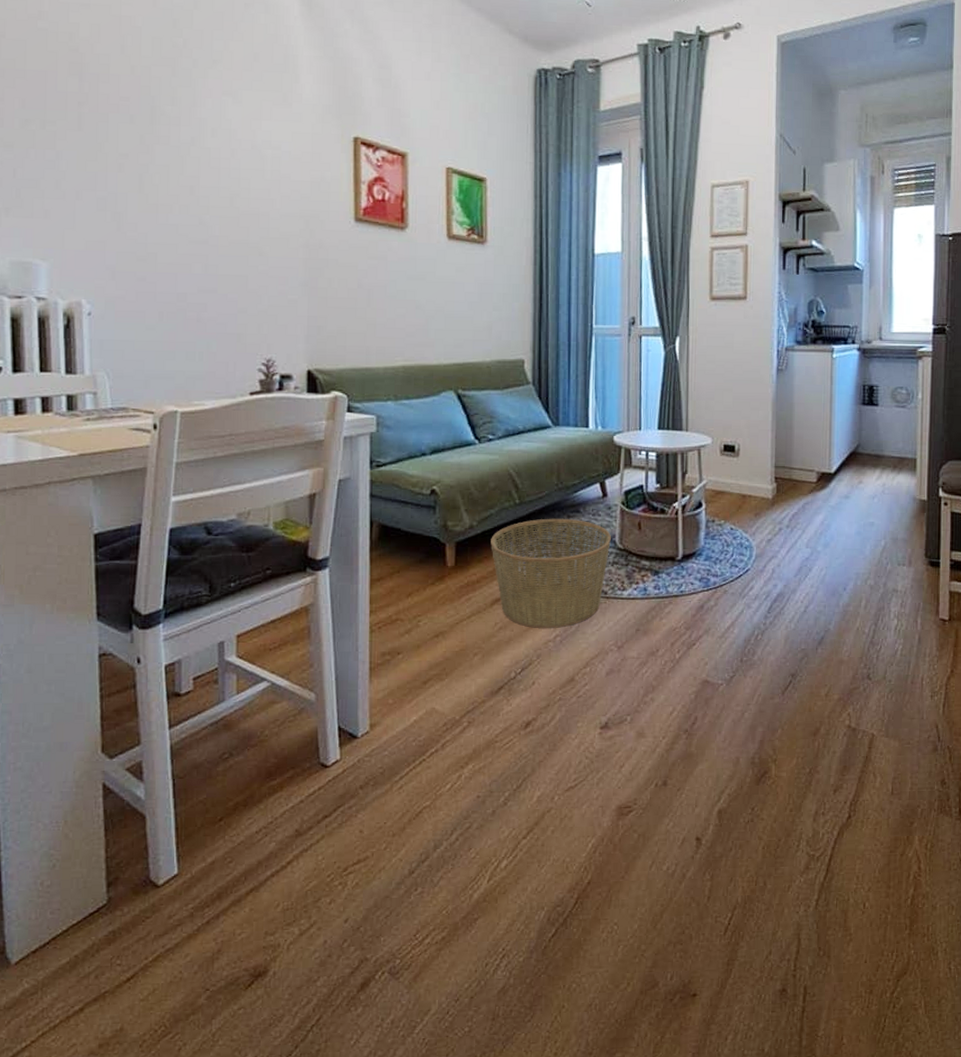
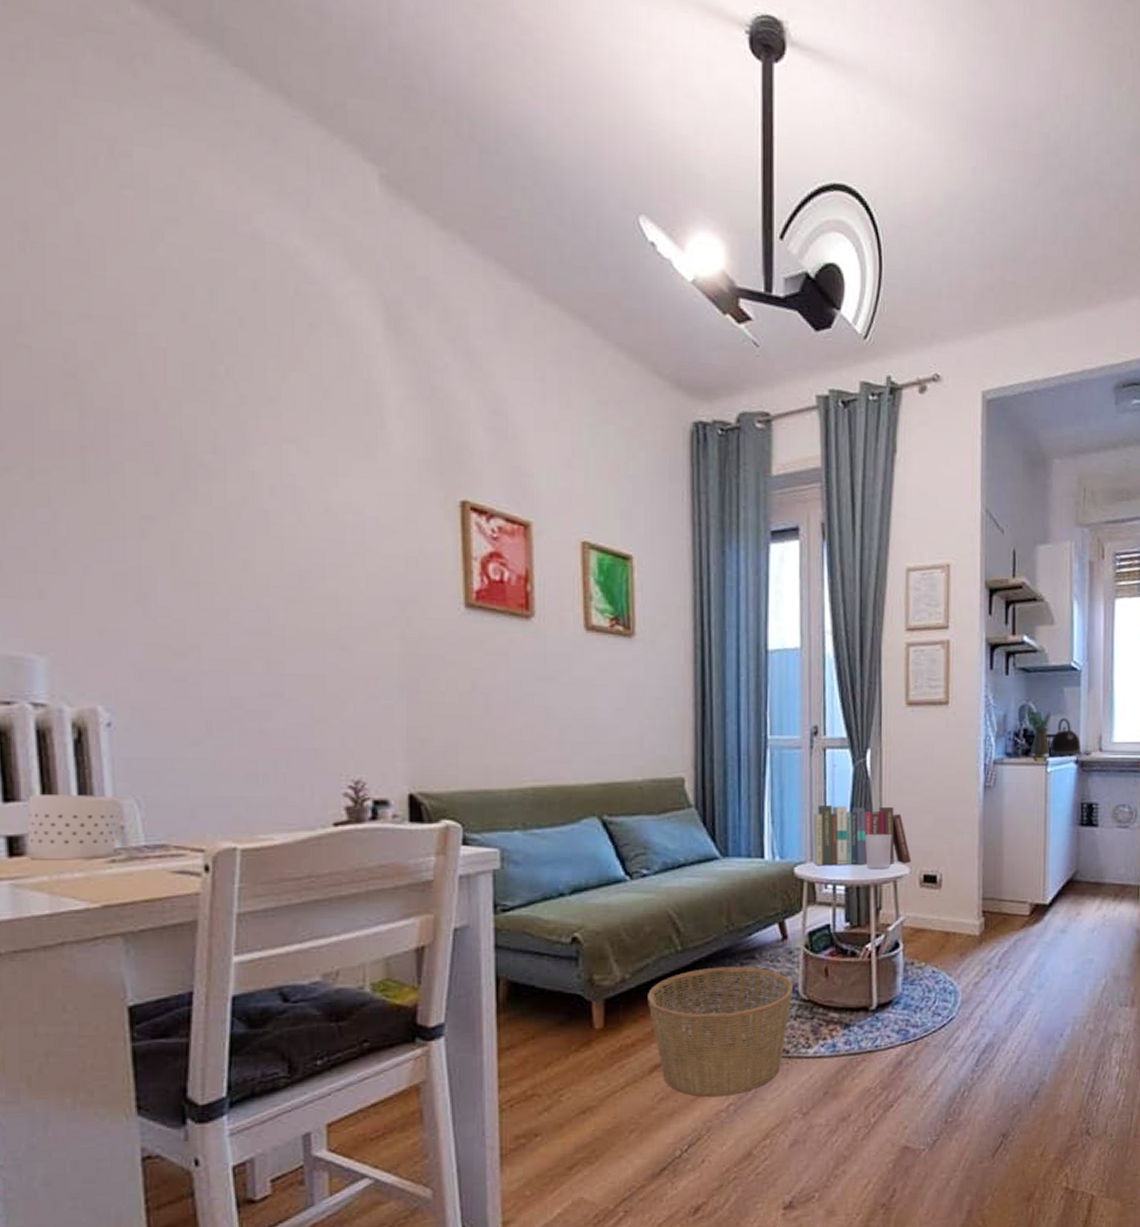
mug: none [28,367,95,419] -> present [27,795,121,860]
books: none [630,383,714,435] -> present [813,804,912,866]
candle holder: none [673,409,697,438] -> present [864,835,892,868]
vase: none [815,302,837,349] -> present [1026,707,1051,762]
kettle: none [836,310,864,345] -> present [1051,717,1082,757]

